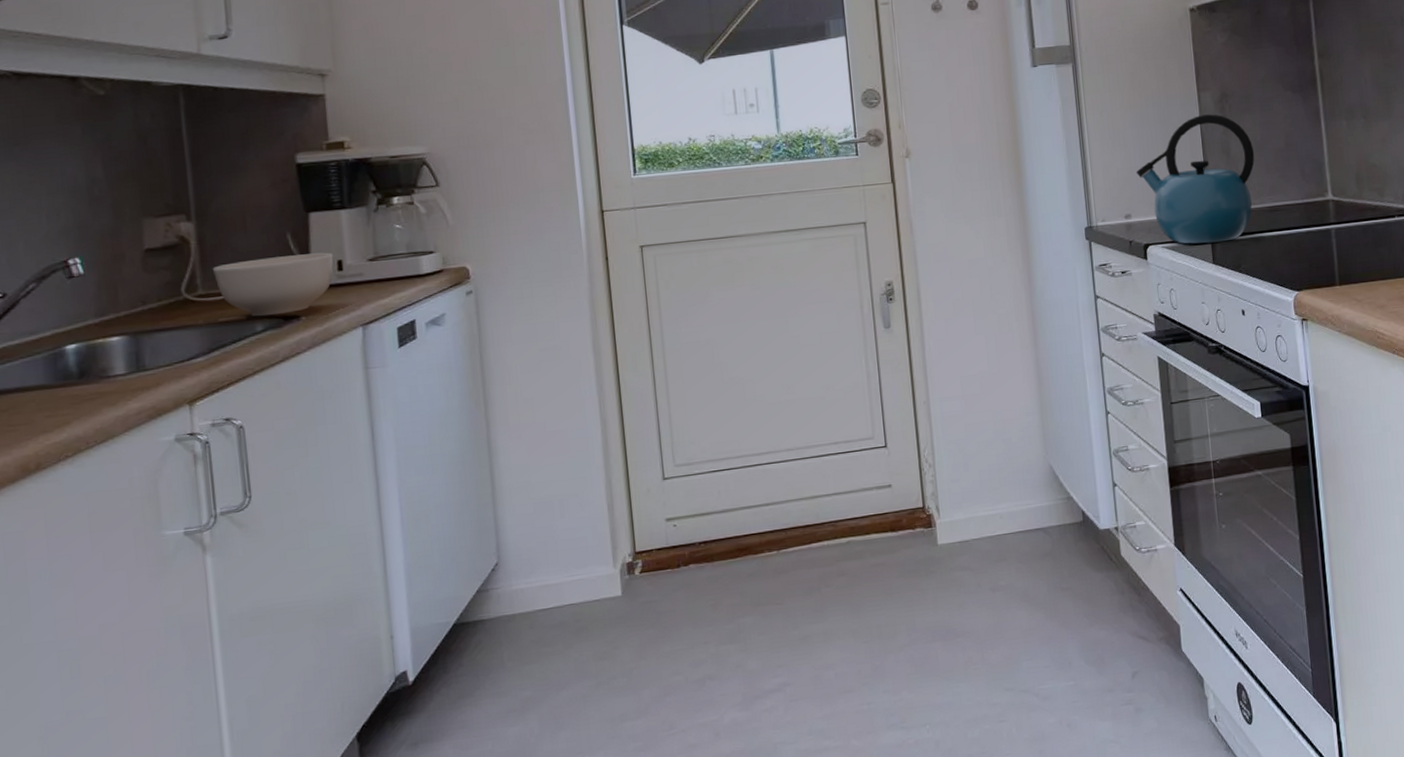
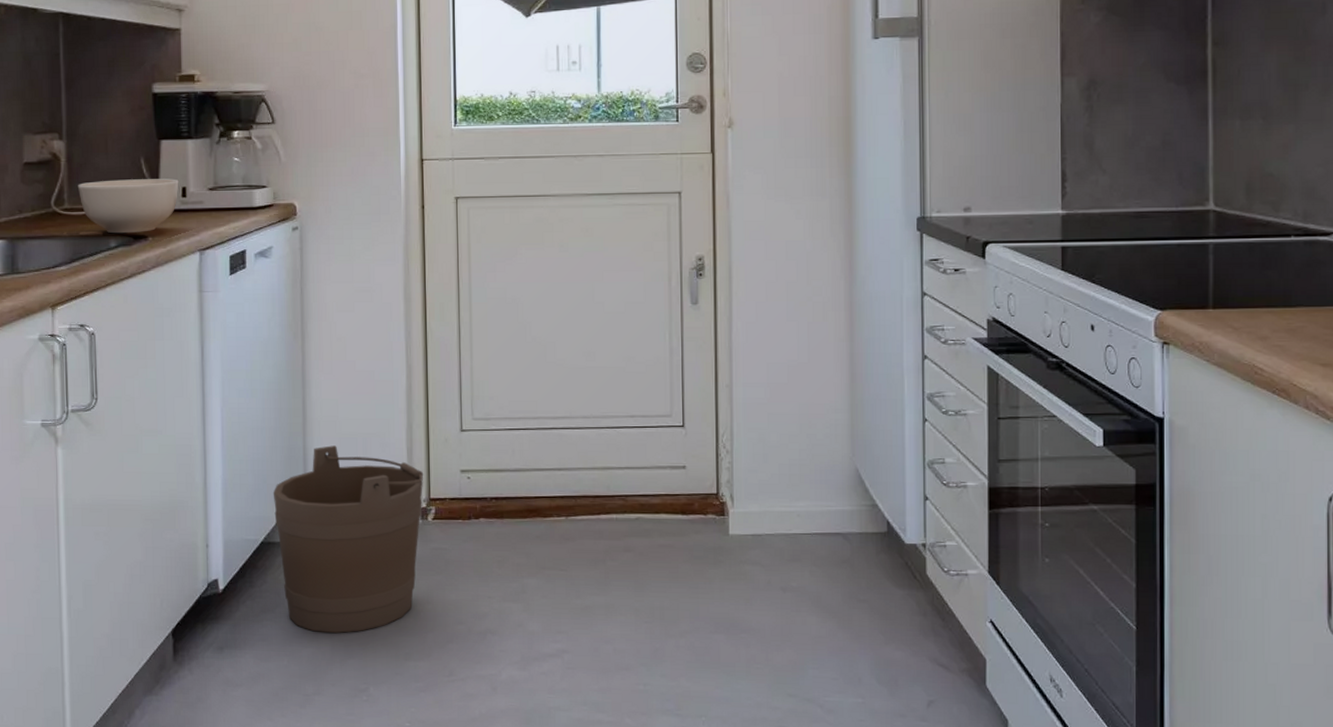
bucket: none [463,511,628,709] -> present [273,445,424,634]
kettle: present [1135,114,1255,244] -> none [980,103,1123,247]

